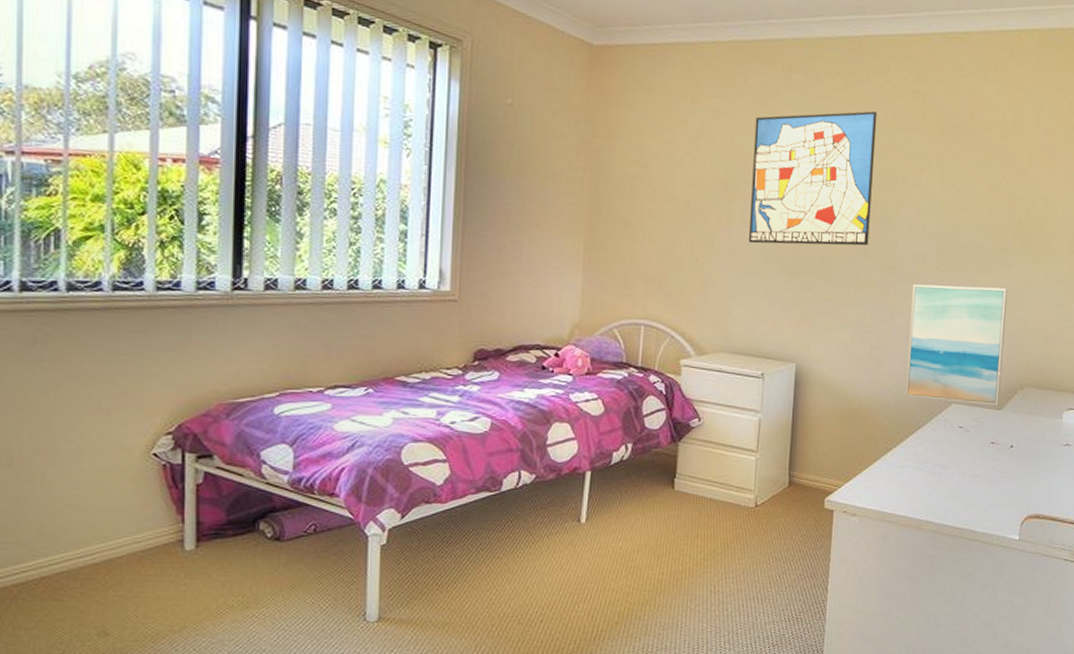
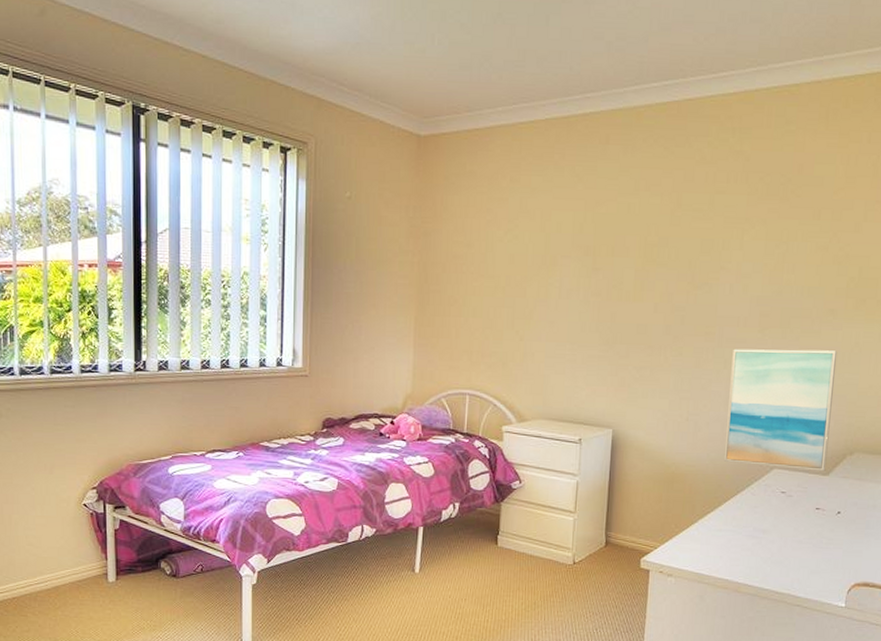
wall art: present [749,111,878,246] -> none [567,176,697,315]

